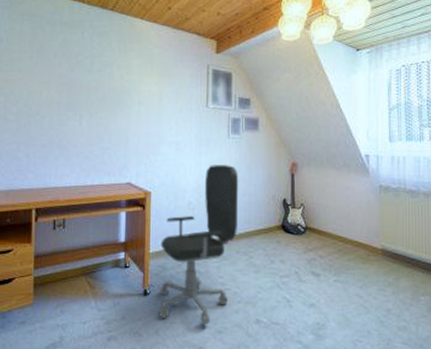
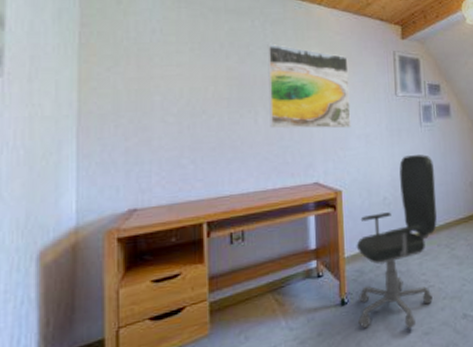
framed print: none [92,53,165,135] -> present [267,43,351,129]

